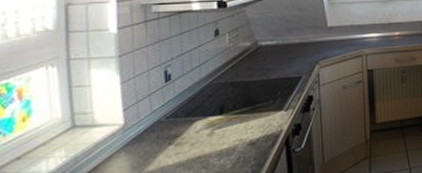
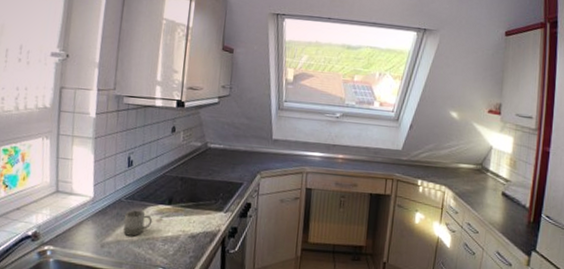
cup: none [166,127,203,160] -> present [123,210,153,236]

